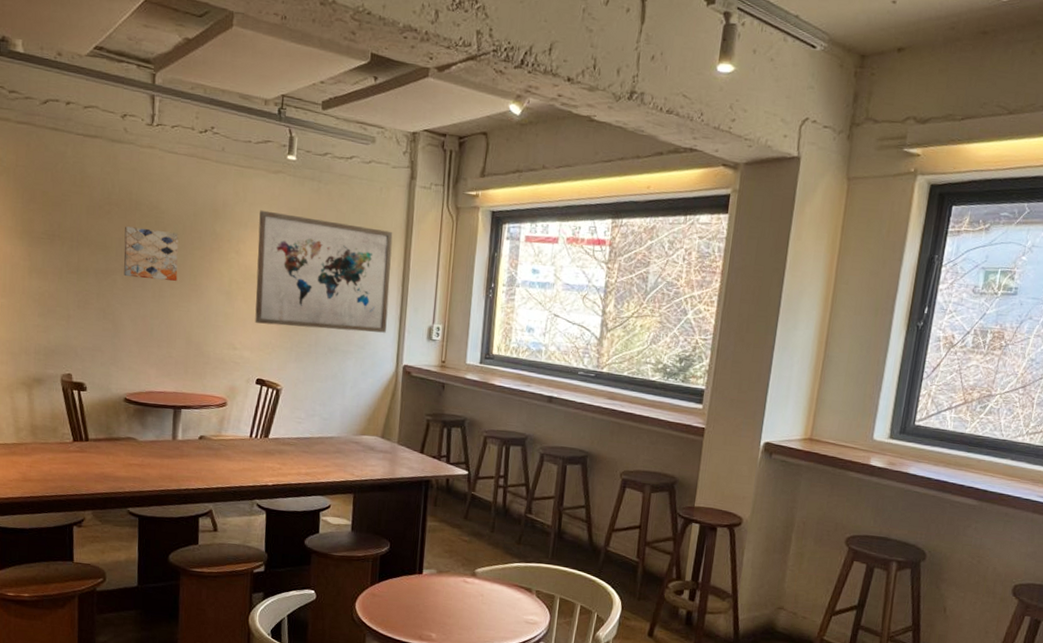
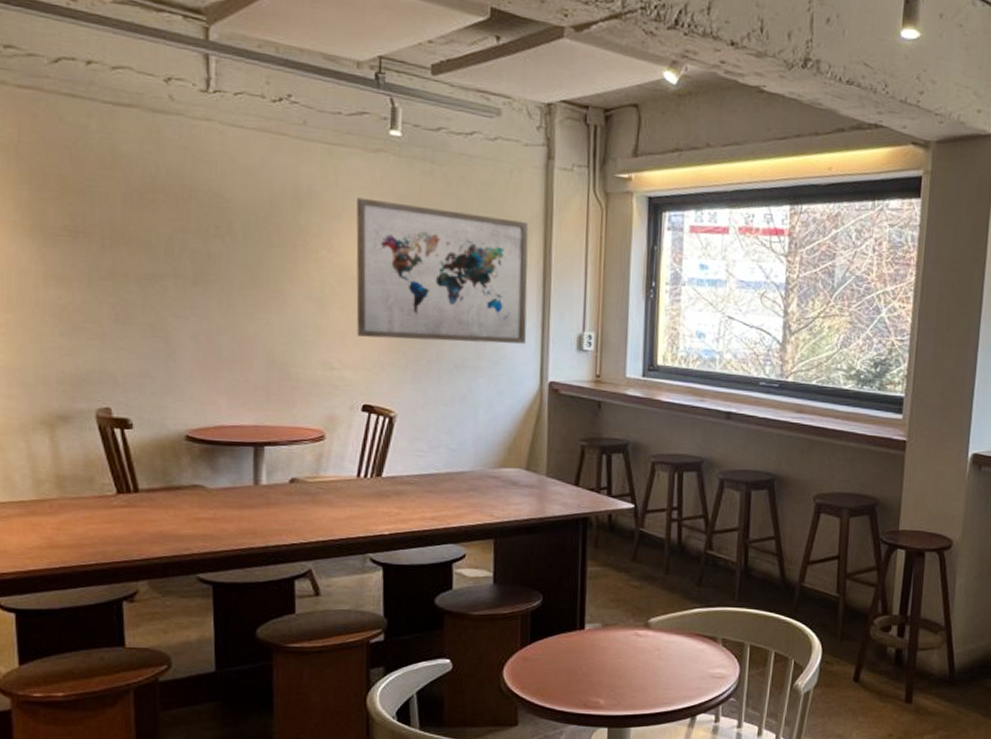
wall art: present [124,226,179,281] -> none [176,219,252,287]

